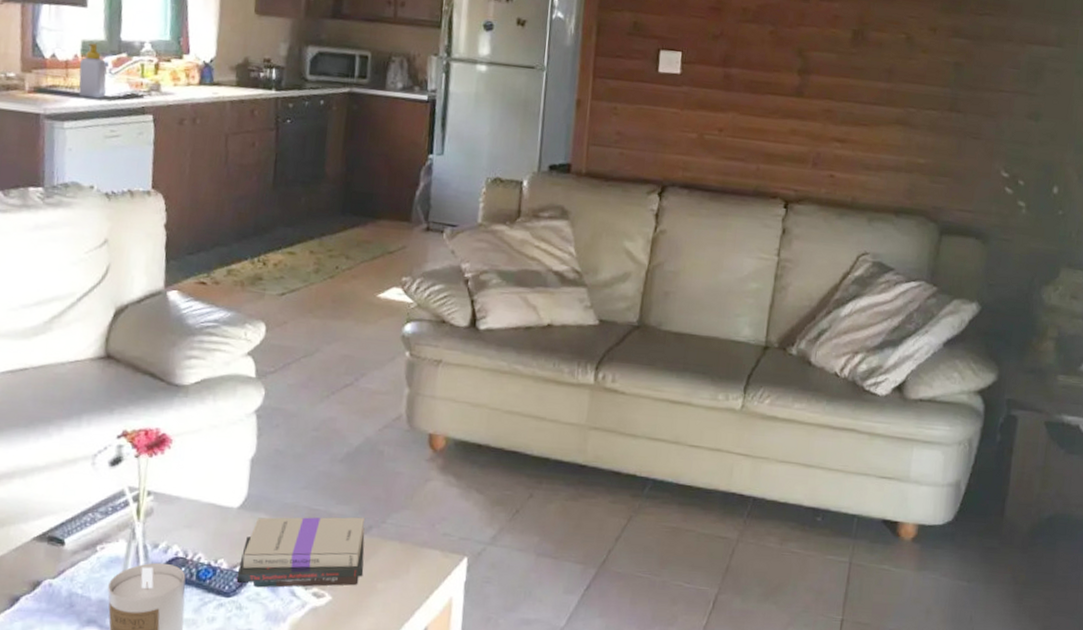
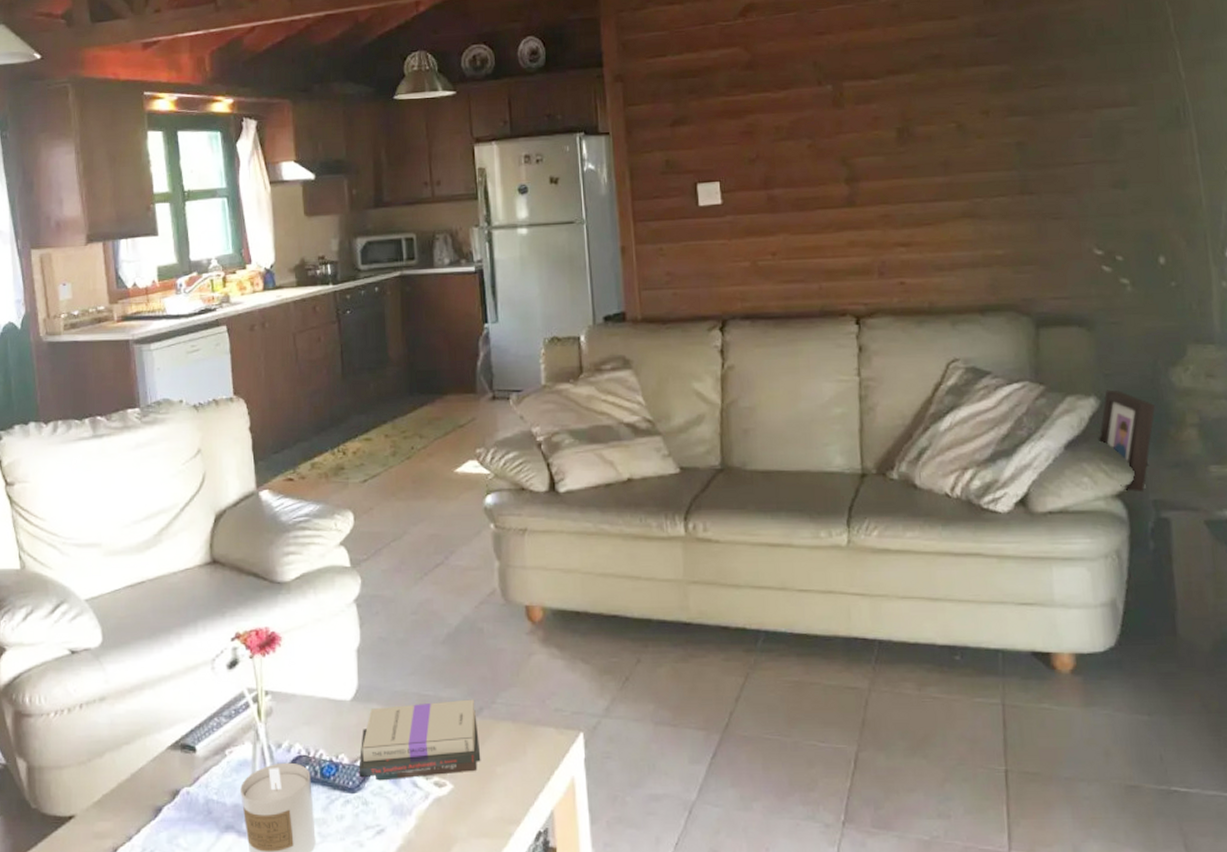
soap bottle: present [78,42,107,99] -> none [157,267,183,320]
picture frame: none [973,298,1025,392] -> present [1099,389,1155,493]

